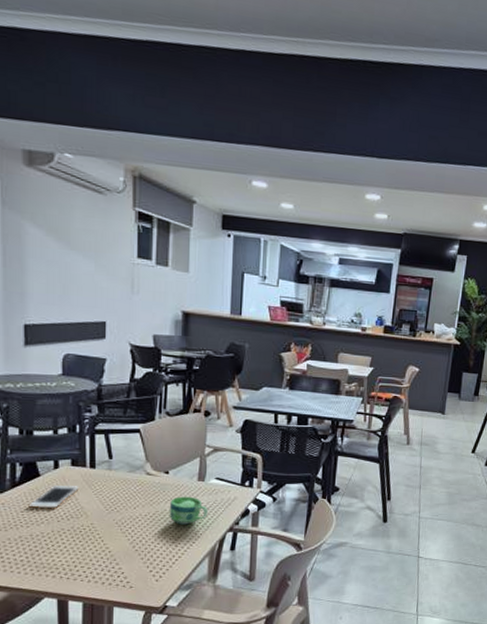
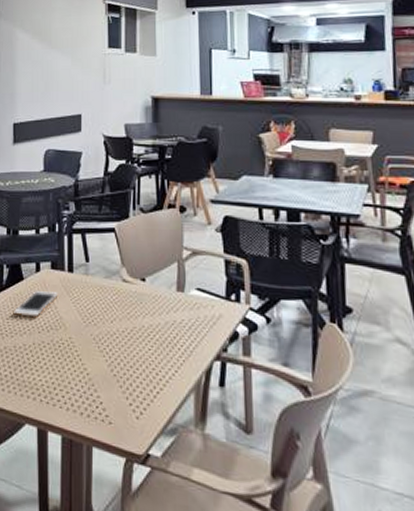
cup: present [169,496,208,525] -> none [147,310,190,347]

